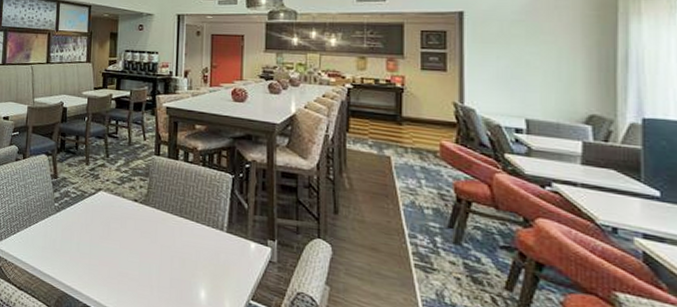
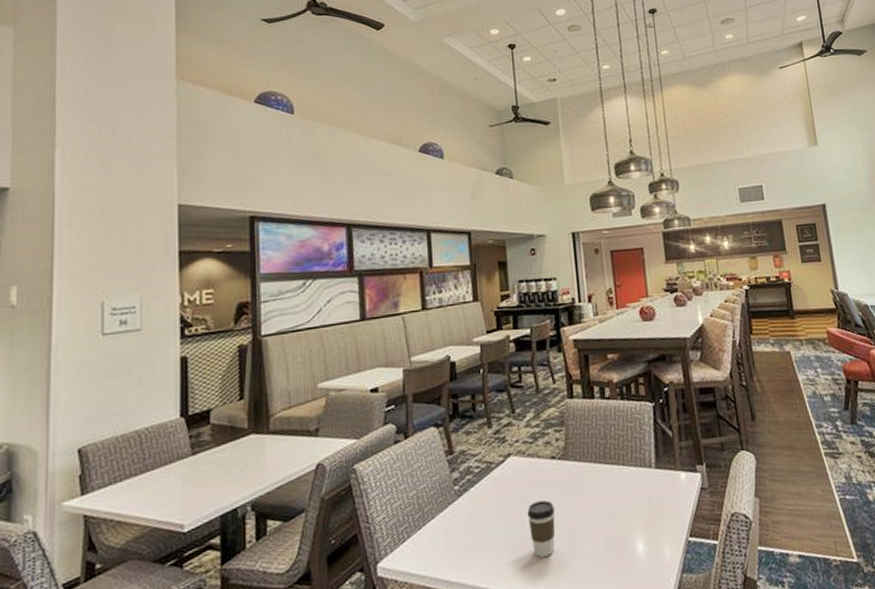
coffee cup: none [108,231,132,277] -> present [527,500,556,557]

